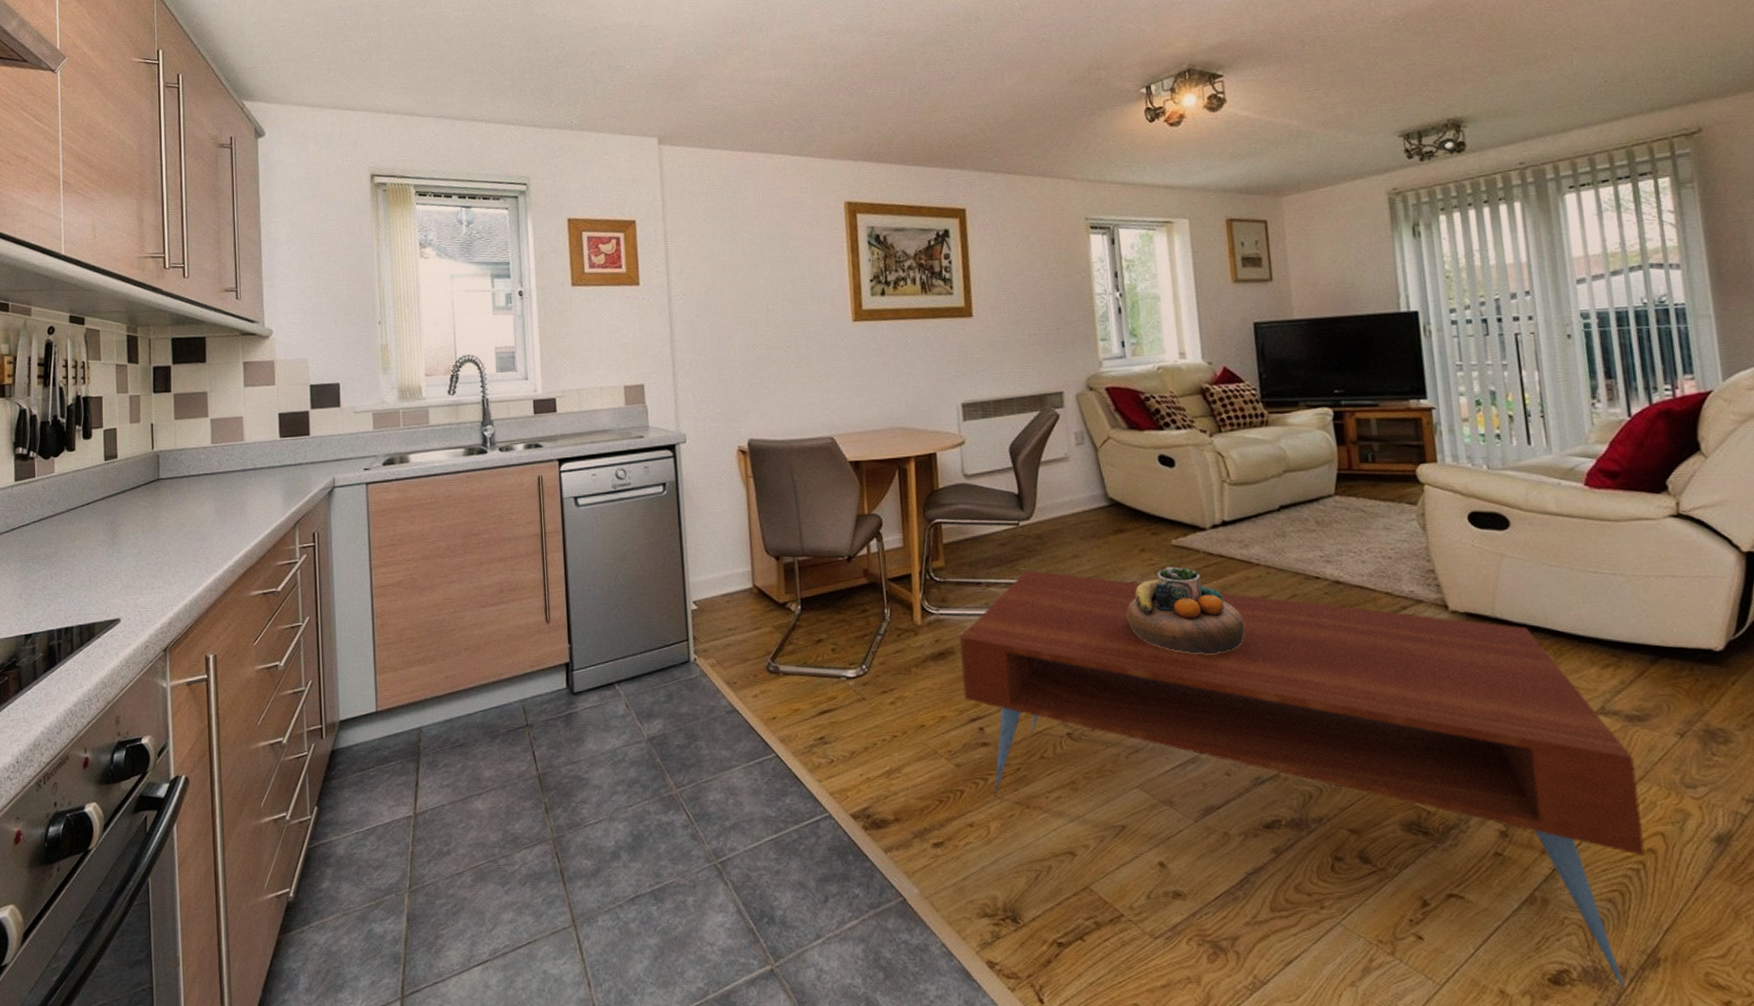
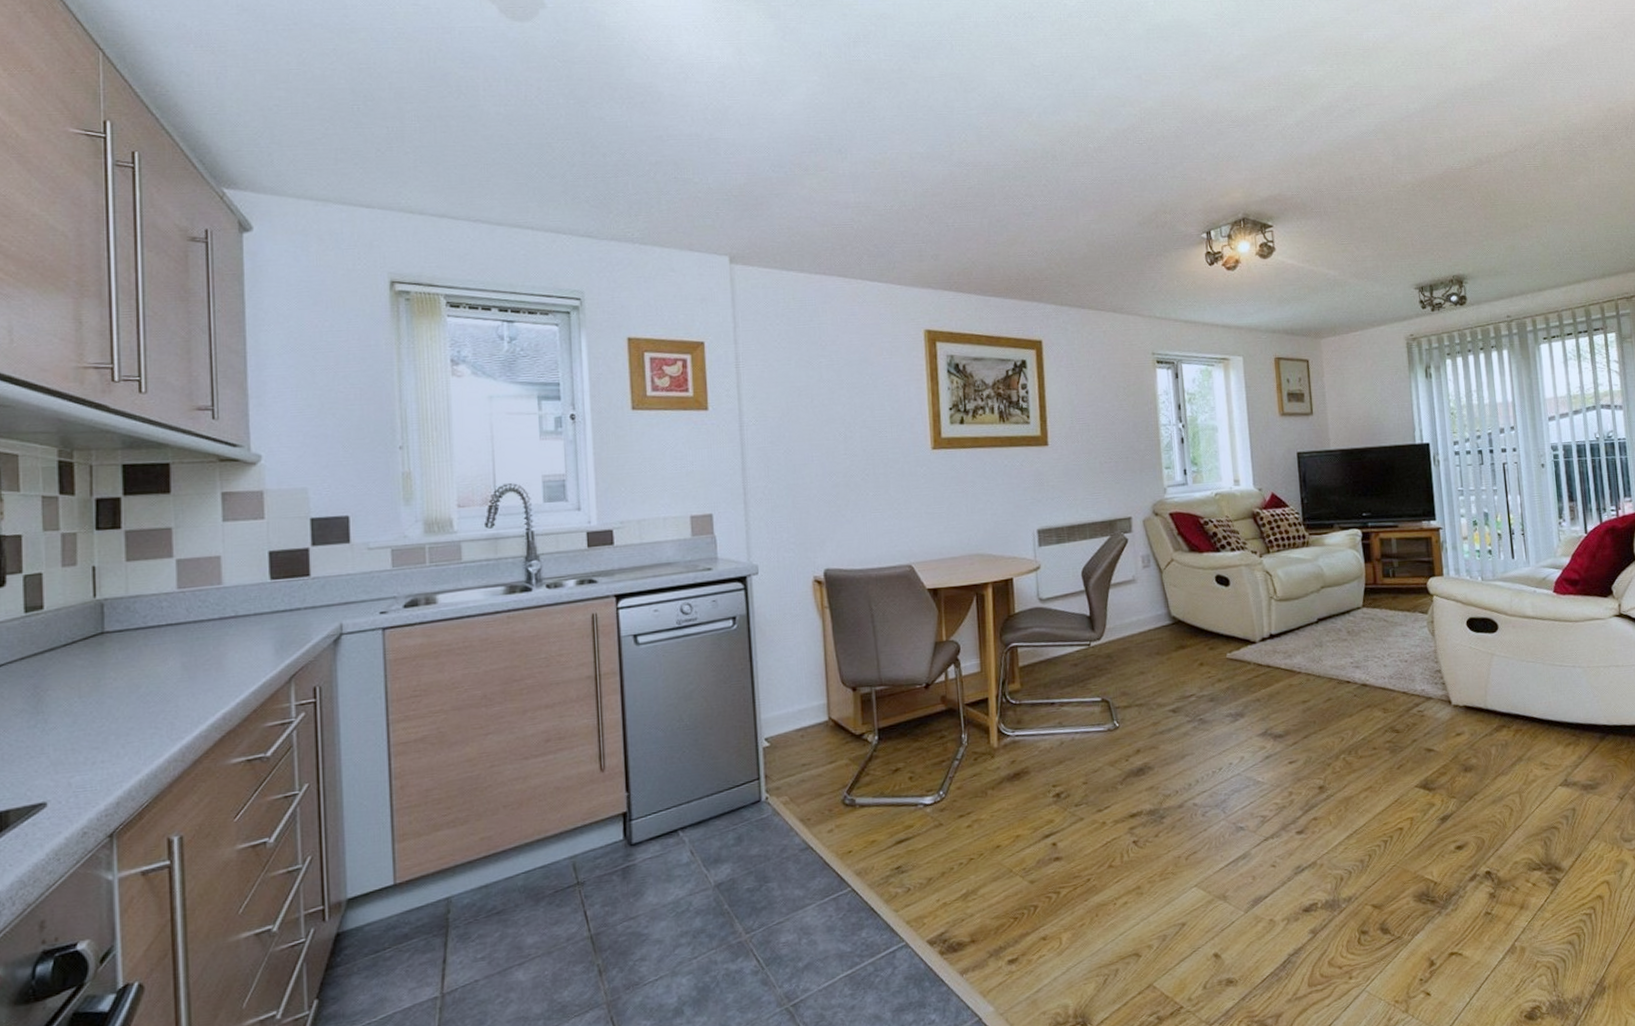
coffee table: present [960,570,1645,989] -> none [1034,688,1595,1016]
decorative bowl: present [1127,566,1245,654] -> none [1187,677,1289,758]

